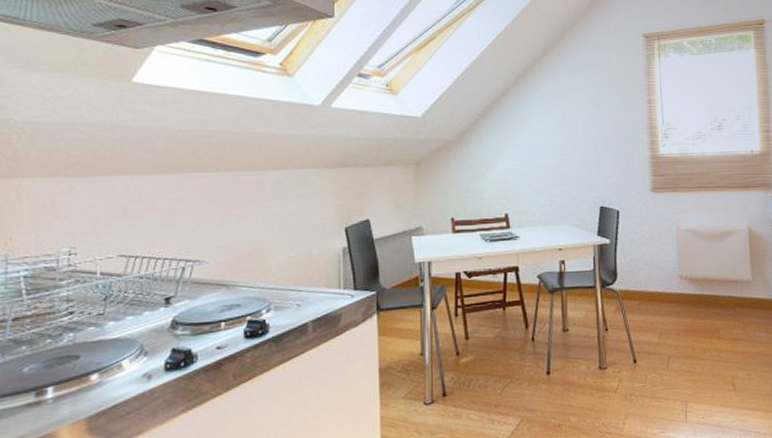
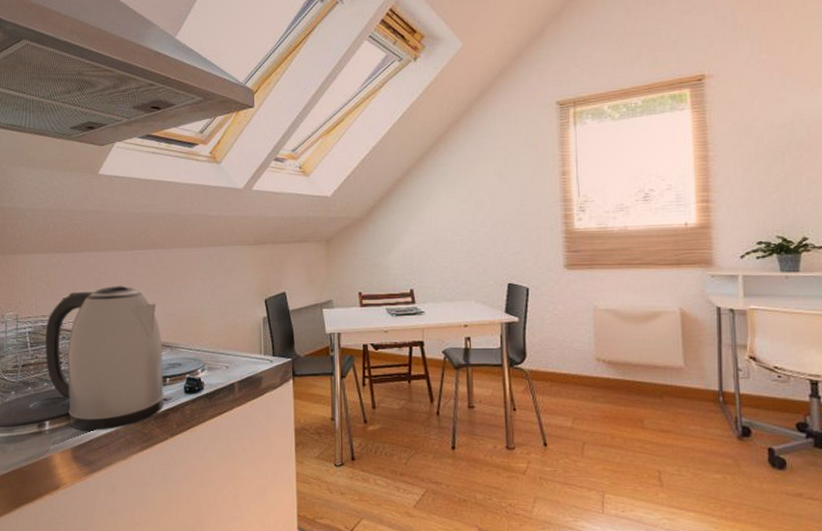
kettle: none [48,216,219,395] -> present [45,286,165,431]

